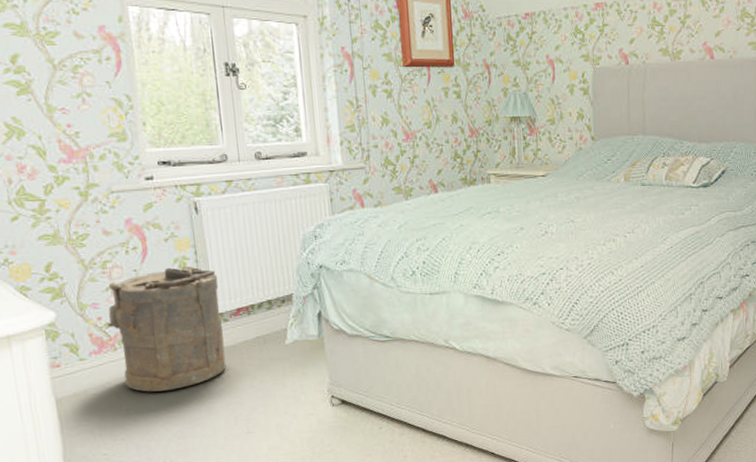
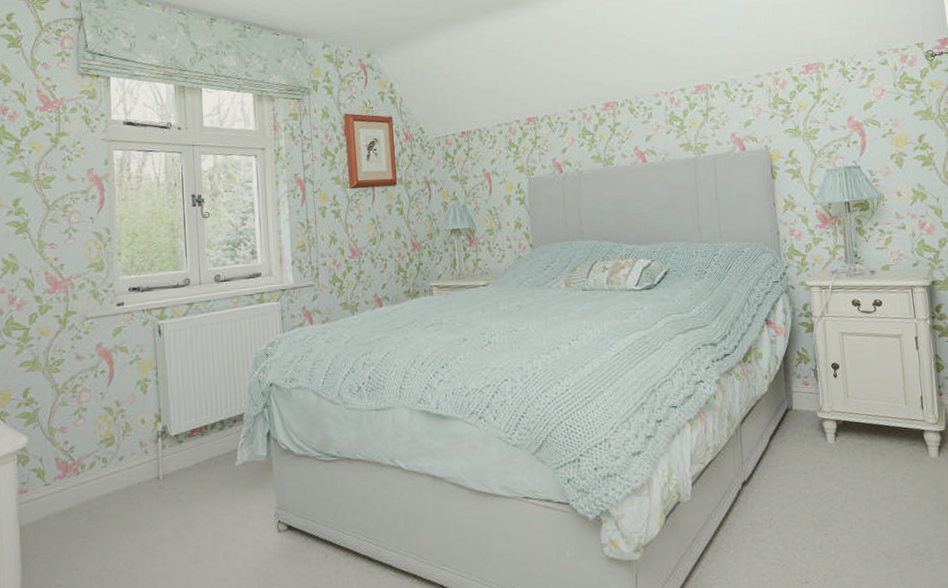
laundry hamper: present [107,265,226,392] -> none [73,387,179,518]

